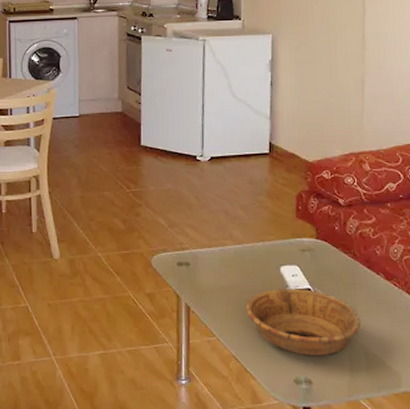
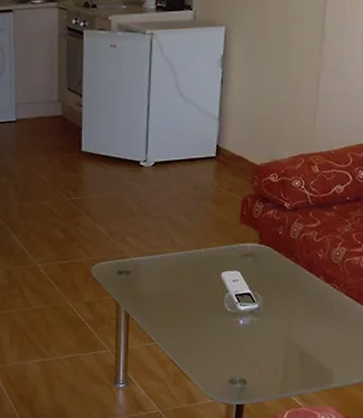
decorative bowl: present [246,288,361,356] -> none [185,293,298,357]

